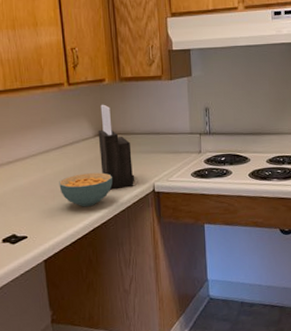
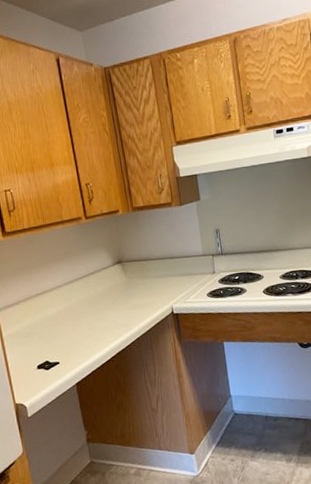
cereal bowl: present [59,172,112,207] -> none [84,298,133,332]
knife block: present [98,104,135,190] -> none [116,234,154,314]

